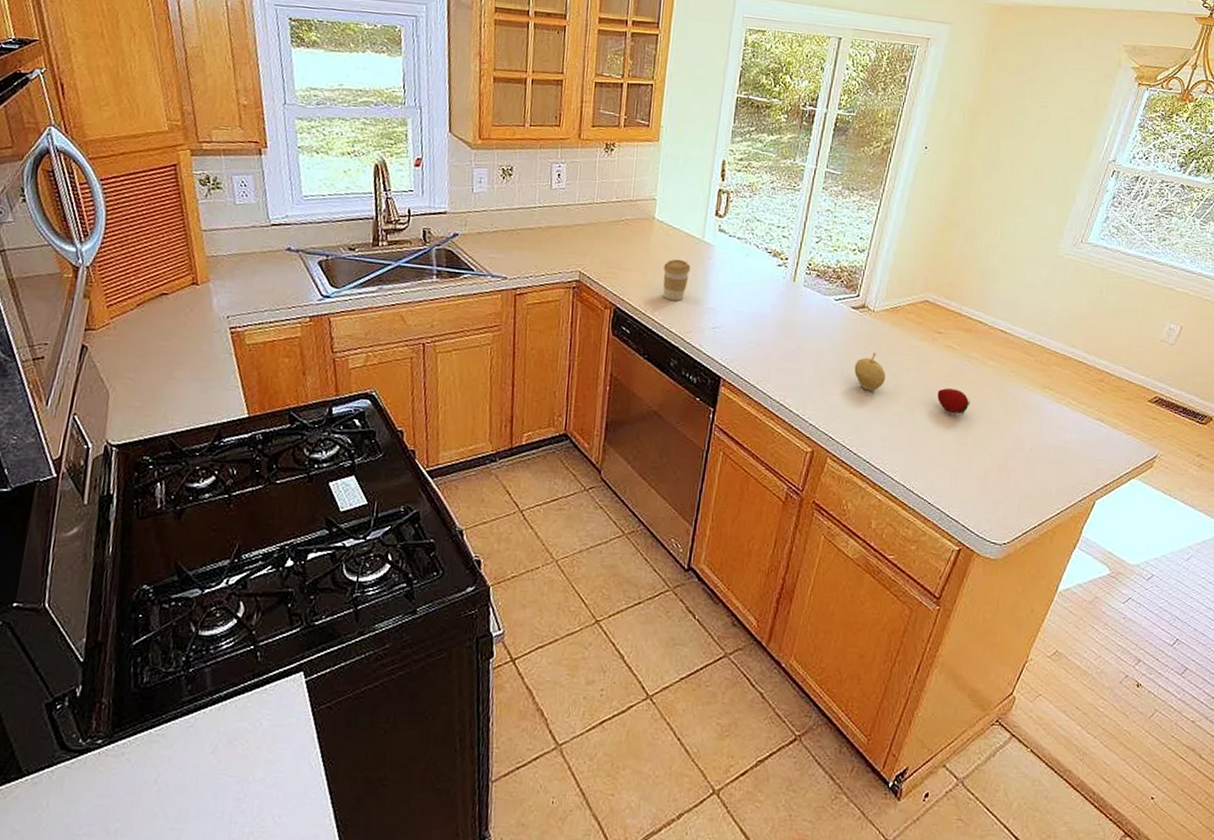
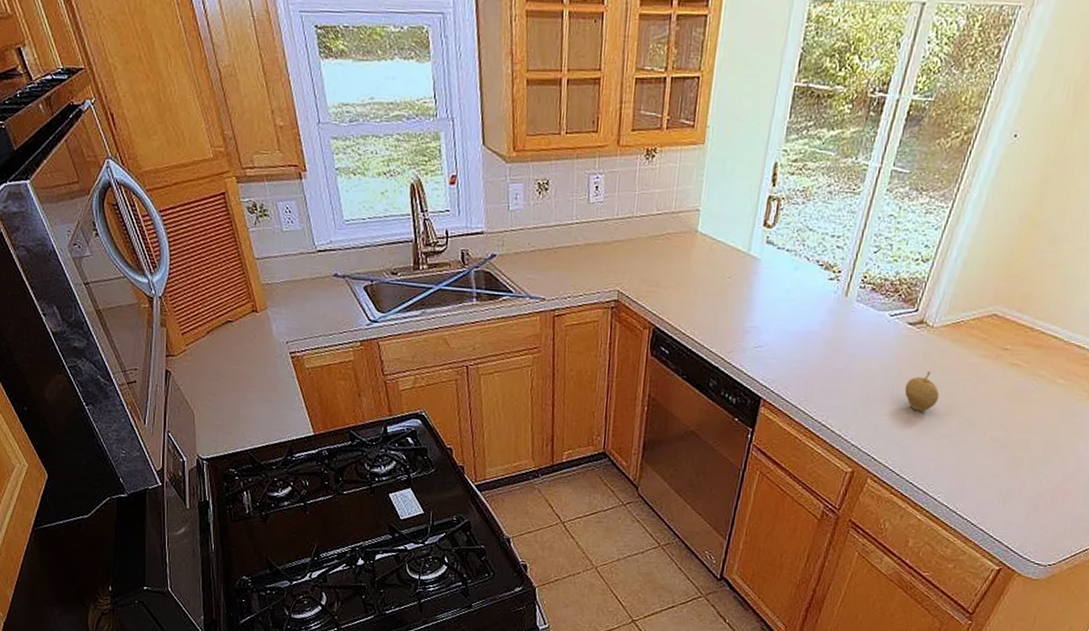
coffee cup: present [663,259,691,301] -> none [704,275,735,319]
fruit: present [937,388,971,416] -> none [994,408,1032,438]

